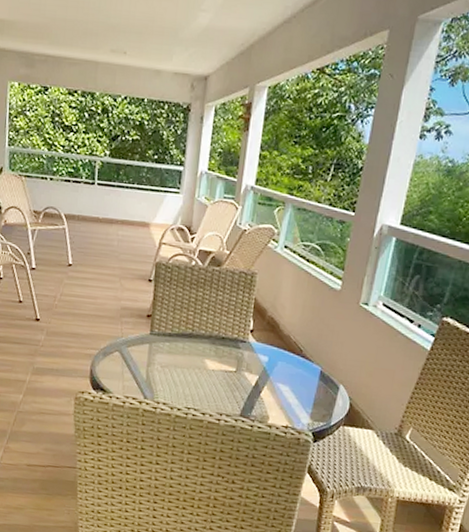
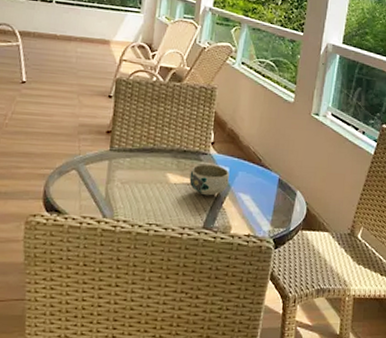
bowl: none [227,351,269,385] -> present [189,164,230,196]

